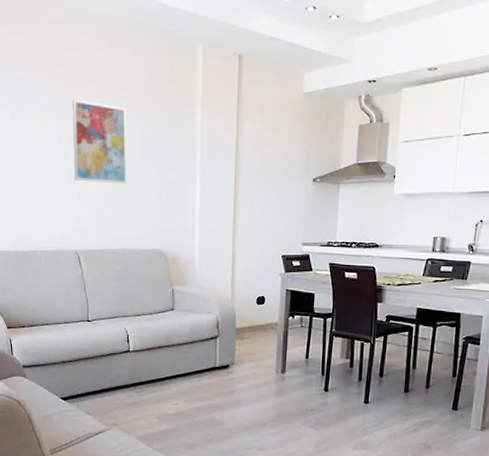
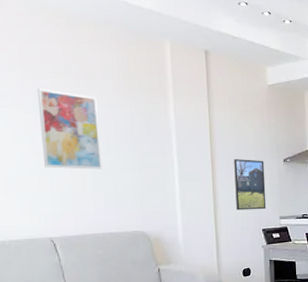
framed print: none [256,177,291,234] -> present [234,159,267,211]

